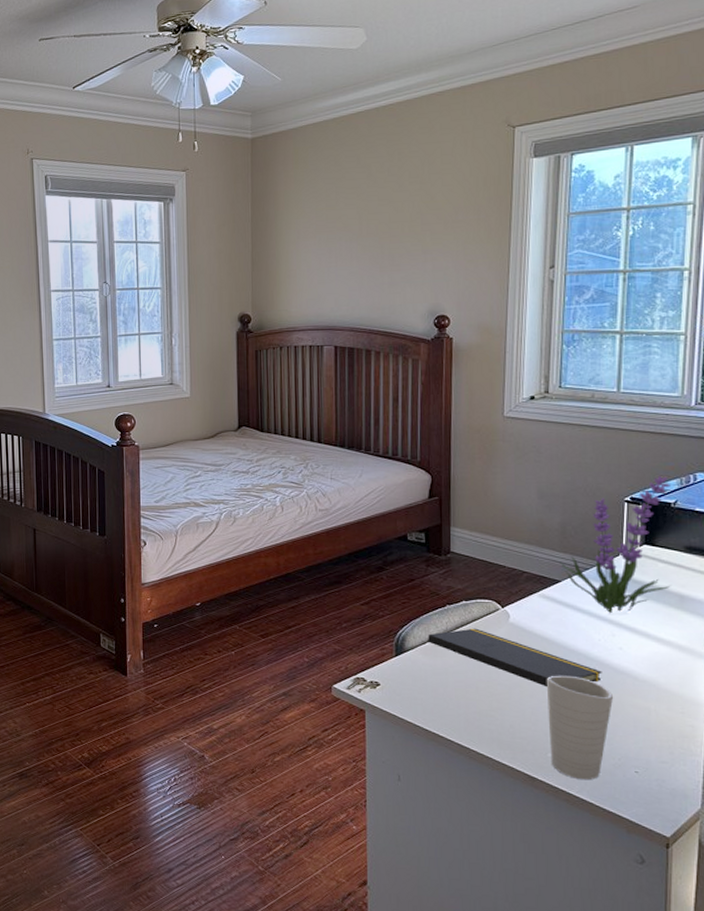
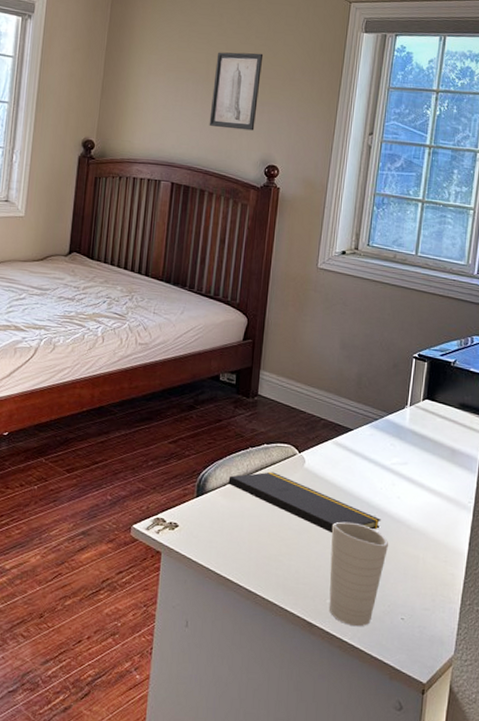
wall art: none [368,199,420,284] -> present [209,52,264,131]
plant: present [560,476,671,614] -> none [354,336,452,464]

